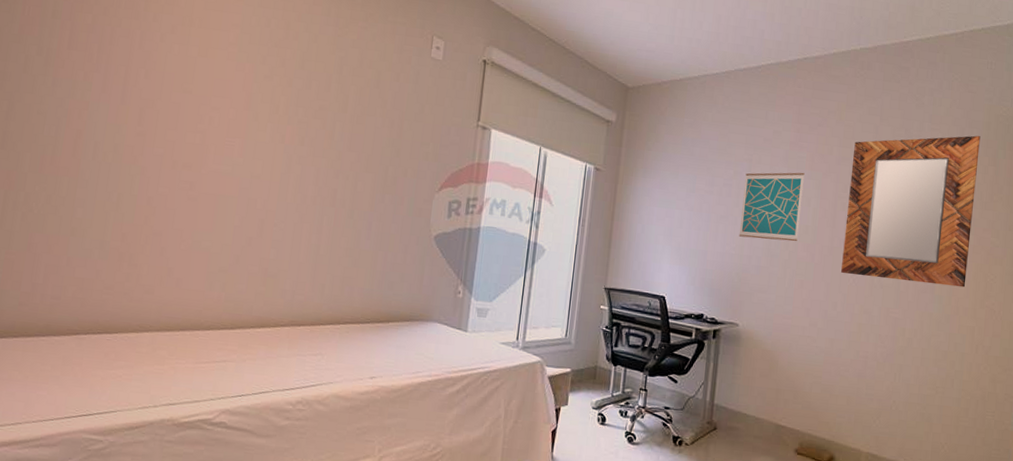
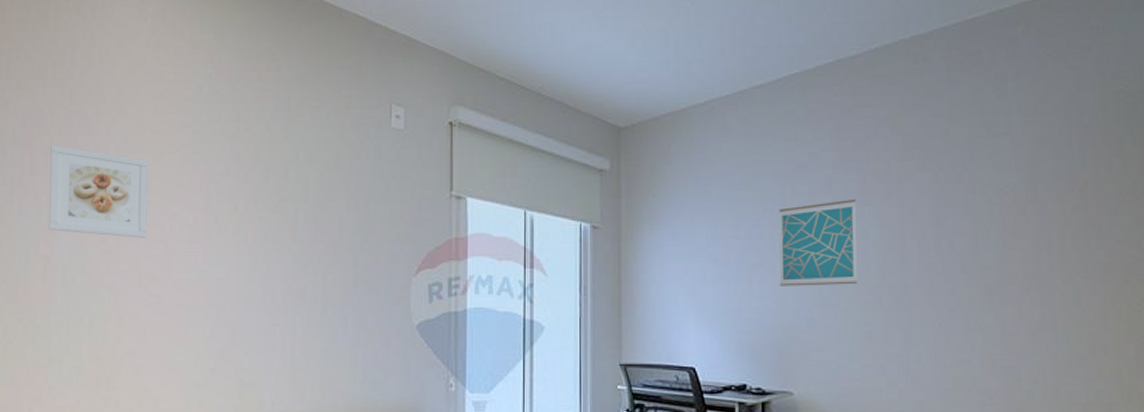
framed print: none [83,23,194,126] -> present [48,145,148,238]
home mirror: present [841,135,981,288] -> none [918,122,1101,319]

